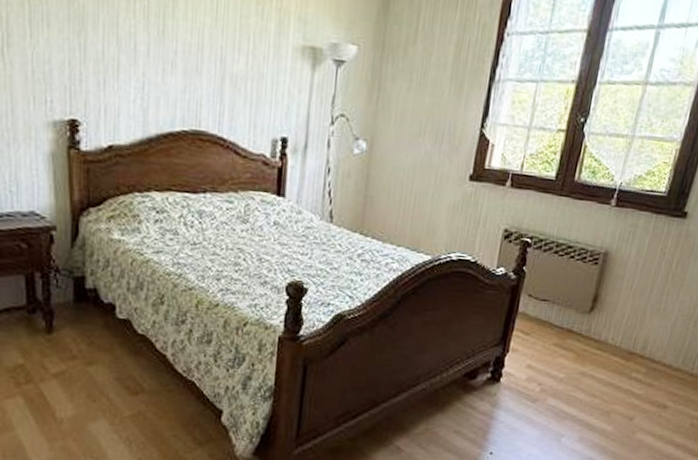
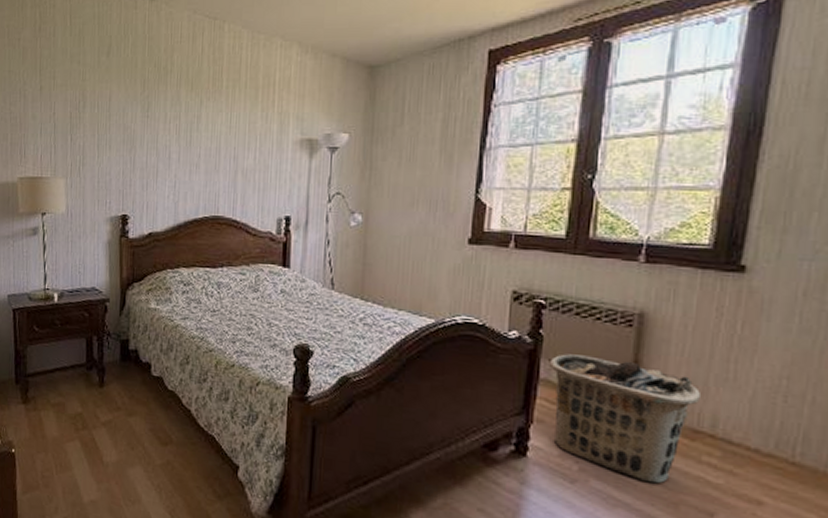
clothes hamper: none [524,289,640,398] -> present [548,354,702,484]

